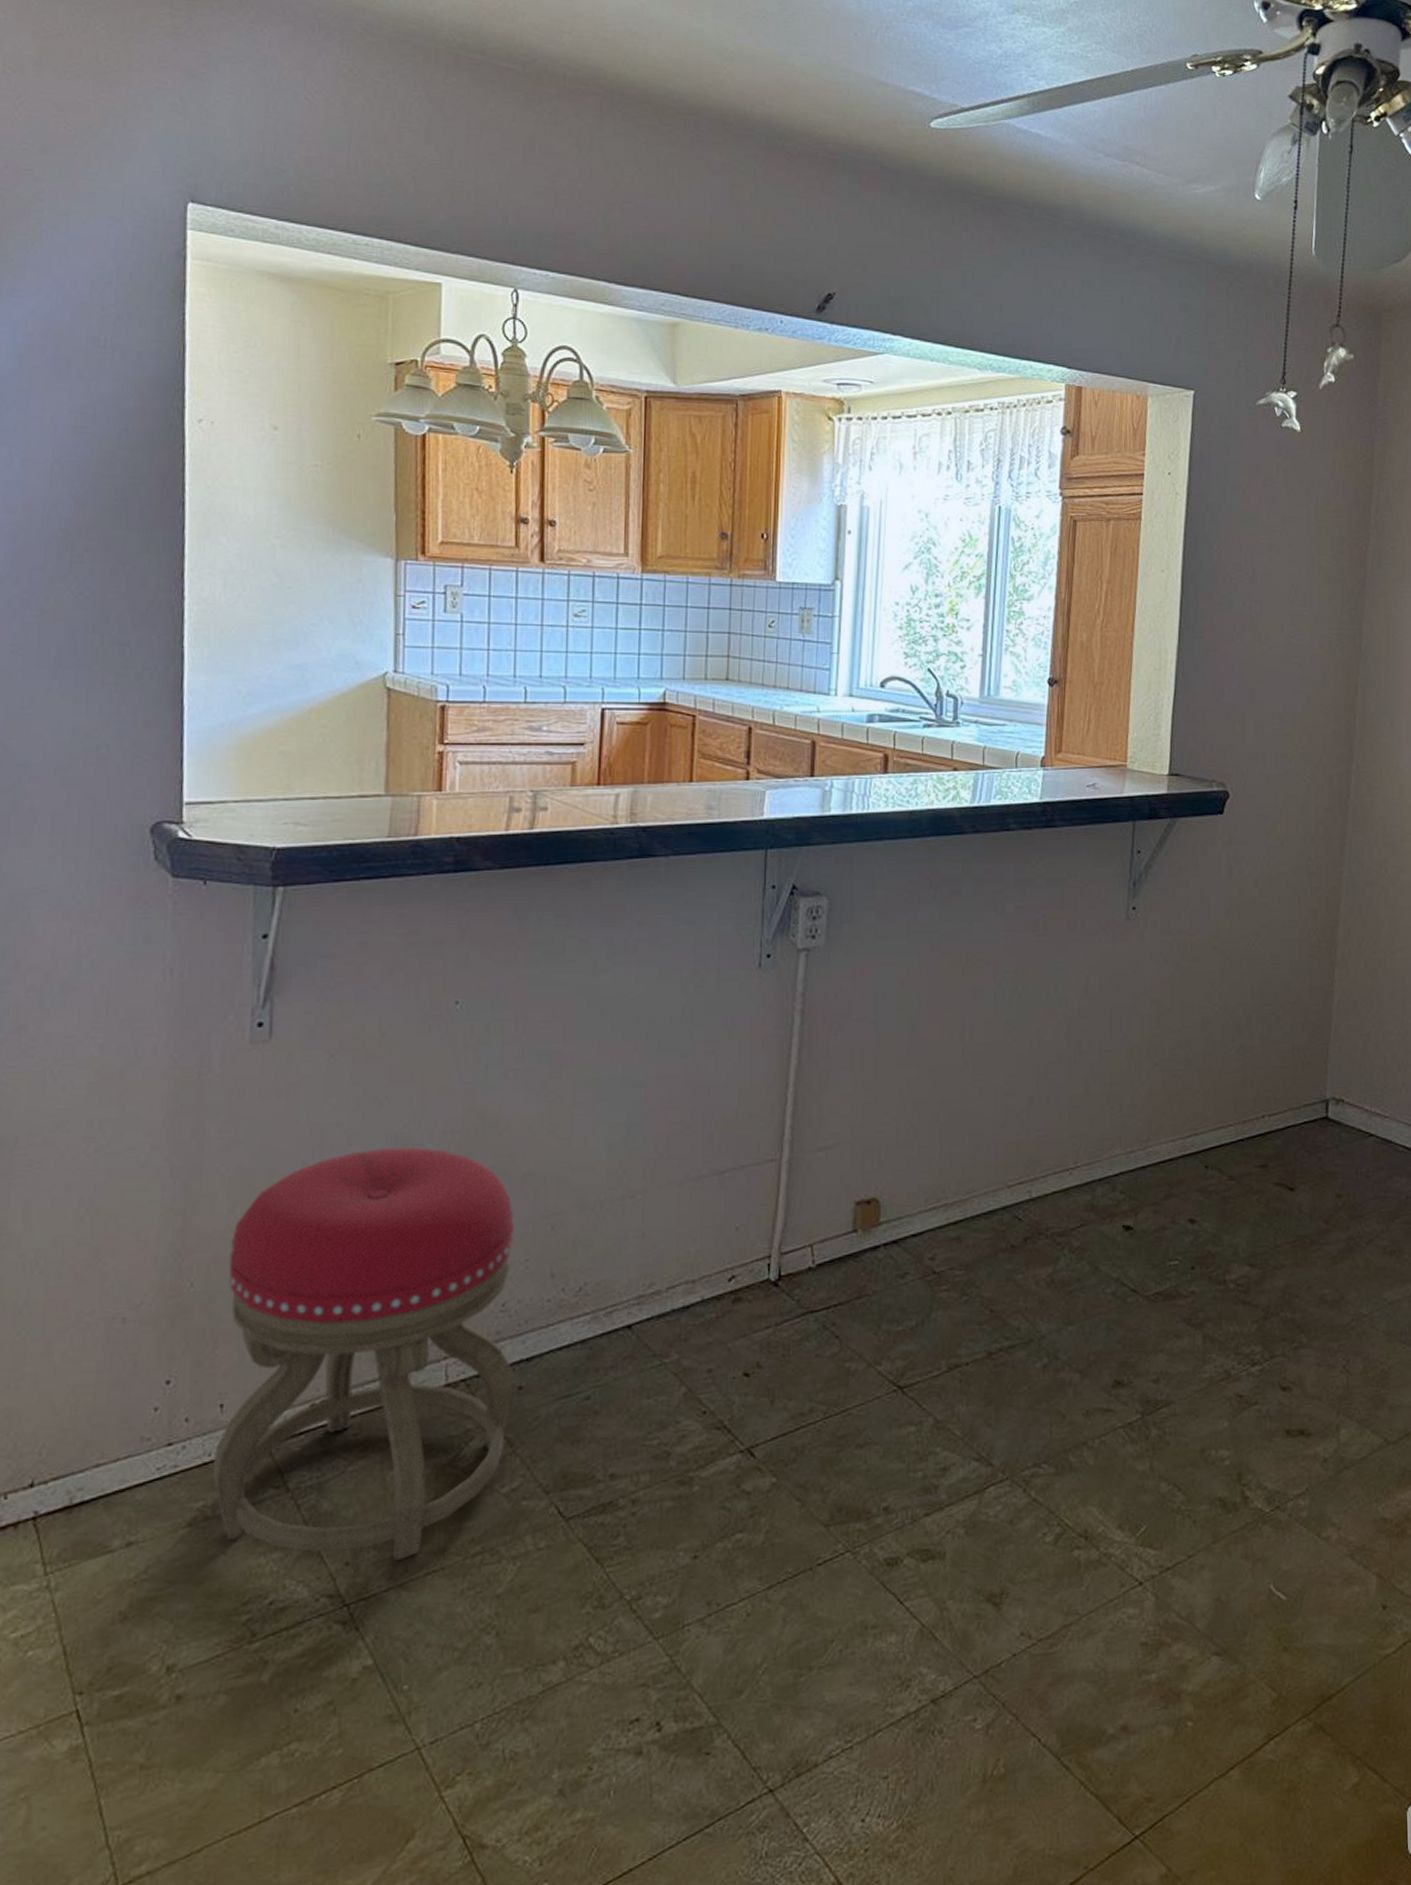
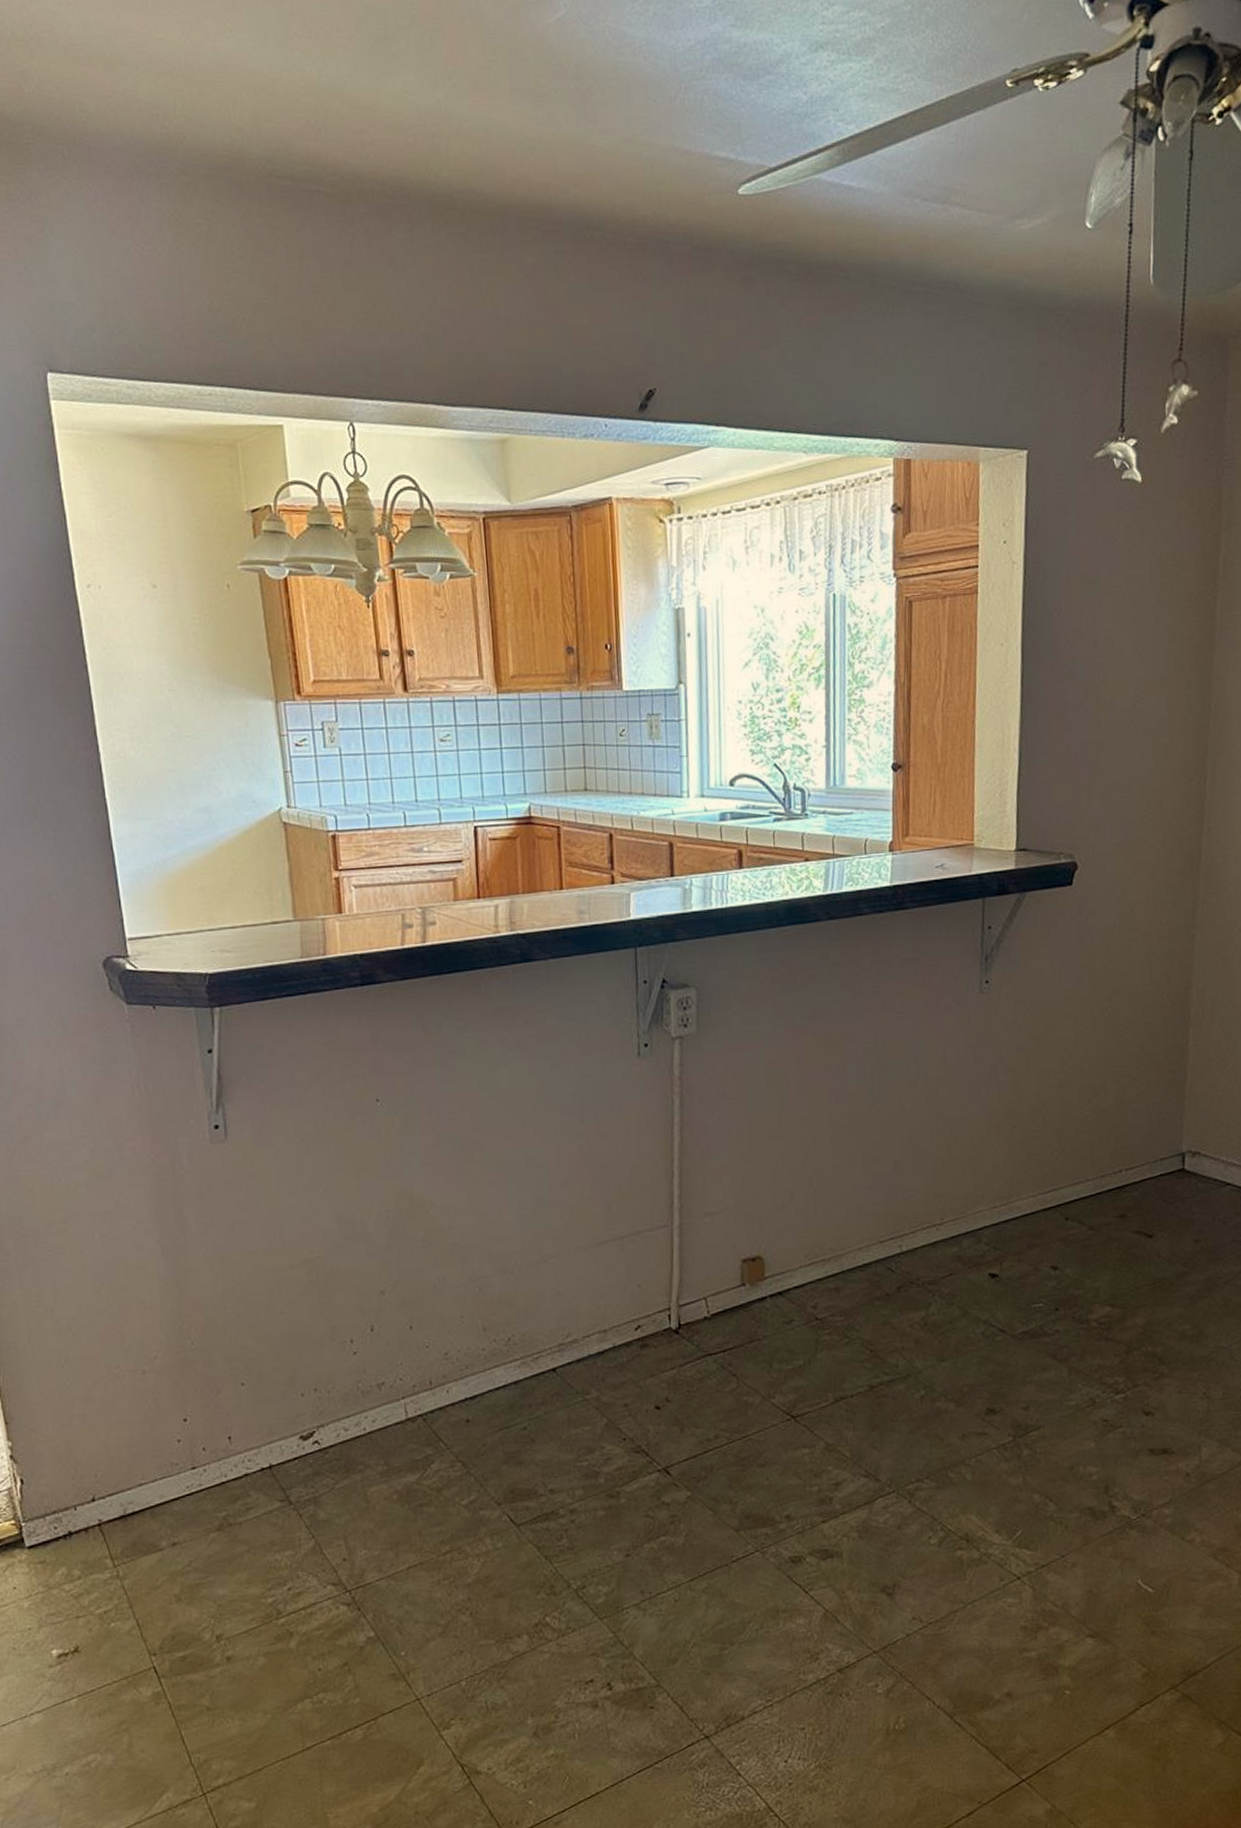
stool: present [212,1147,515,1562] -> none [218,1225,463,1558]

